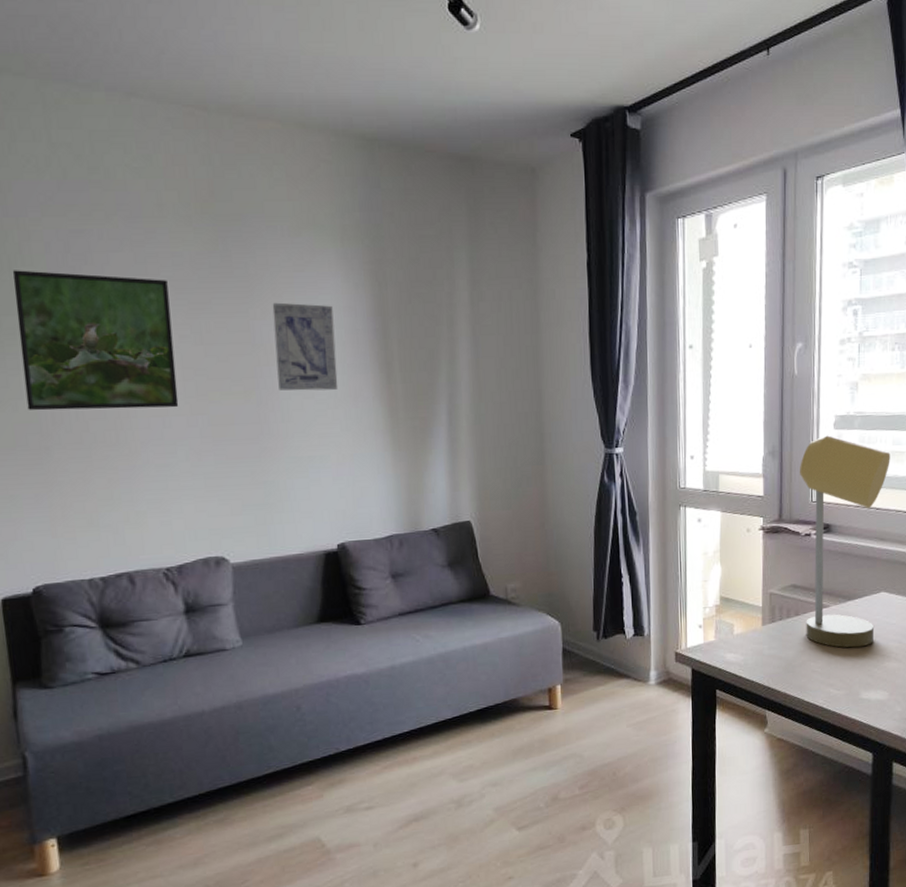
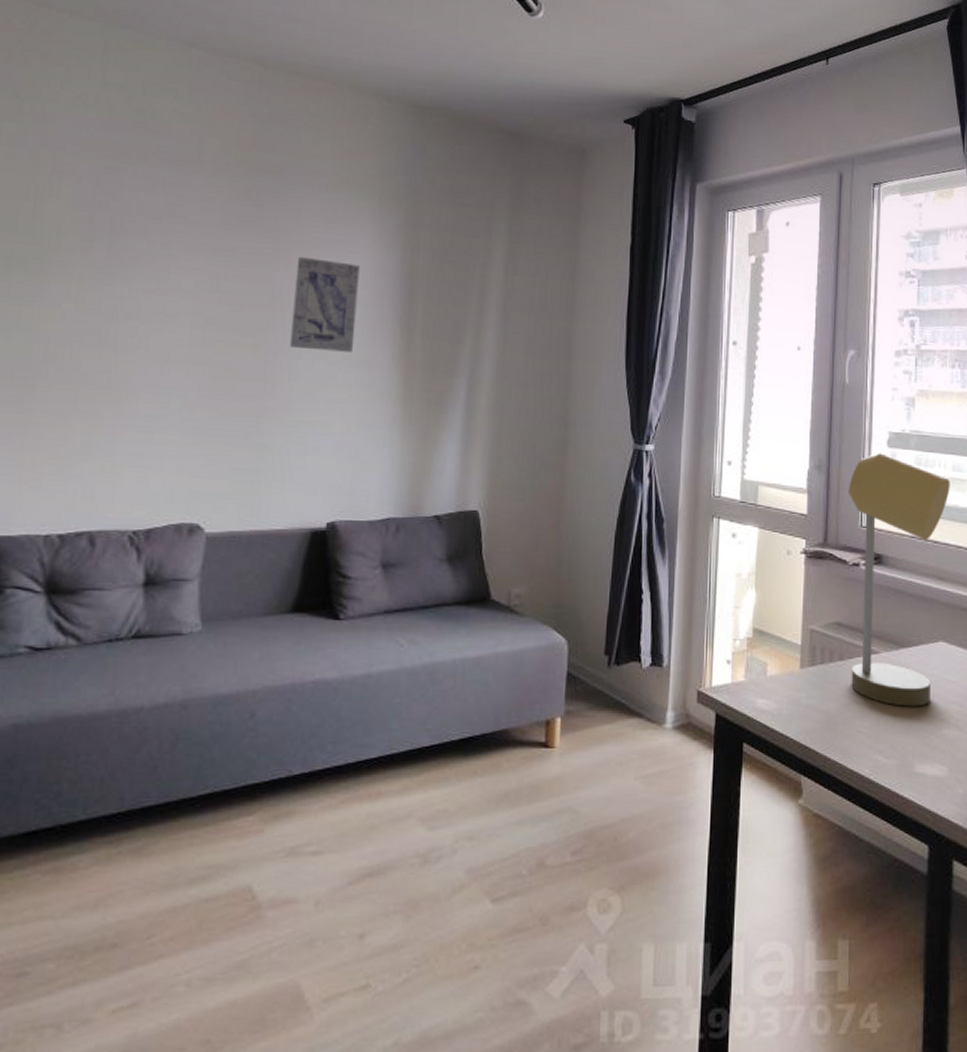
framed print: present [12,270,179,411] -> none [21,199,194,355]

